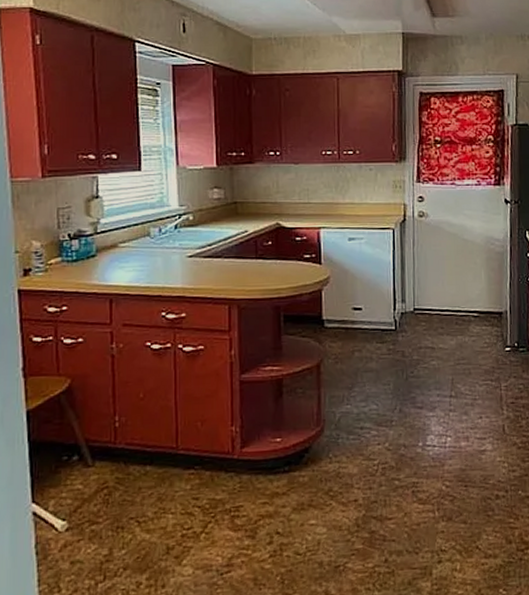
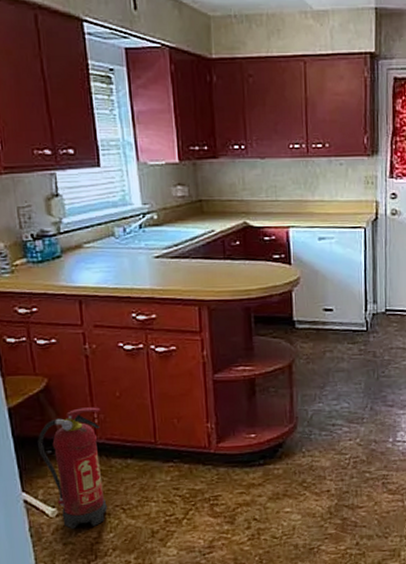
fire extinguisher: none [53,409,123,546] -> present [37,407,107,530]

